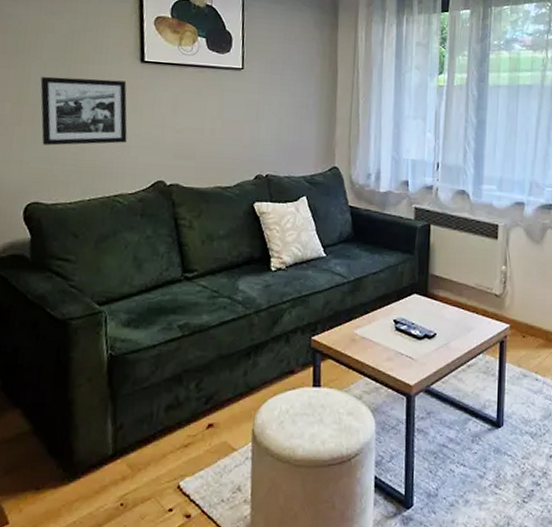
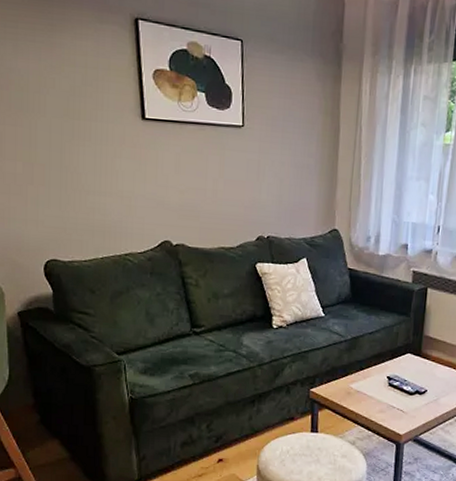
picture frame: present [40,76,127,146] -> none [47,135,133,205]

